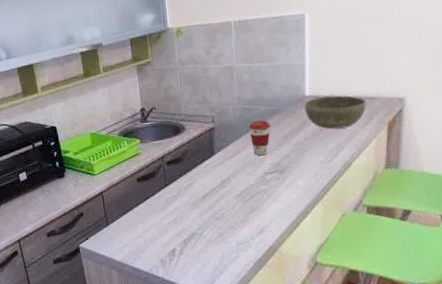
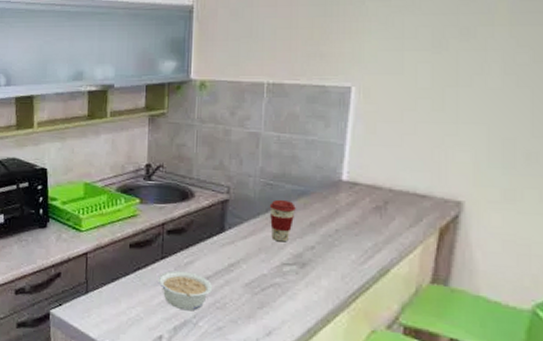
legume: none [164,193,211,225] -> present [158,270,213,310]
bowl: present [304,95,366,130] -> none [339,185,415,226]

